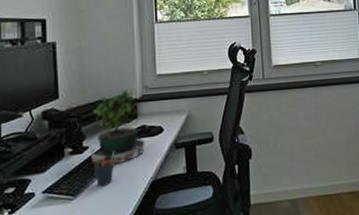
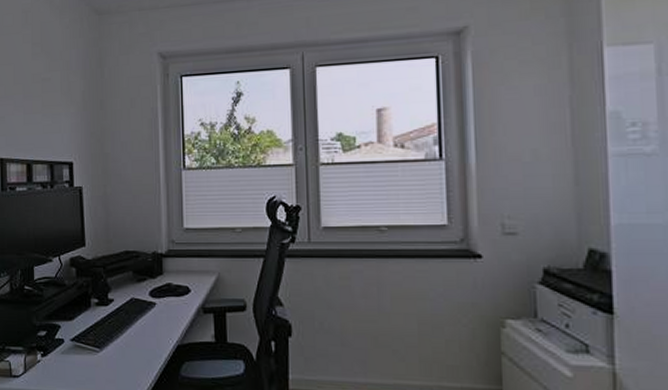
potted plant: present [90,88,146,176] -> none [115,241,171,331]
pen holder: present [93,150,115,186] -> none [118,307,140,342]

